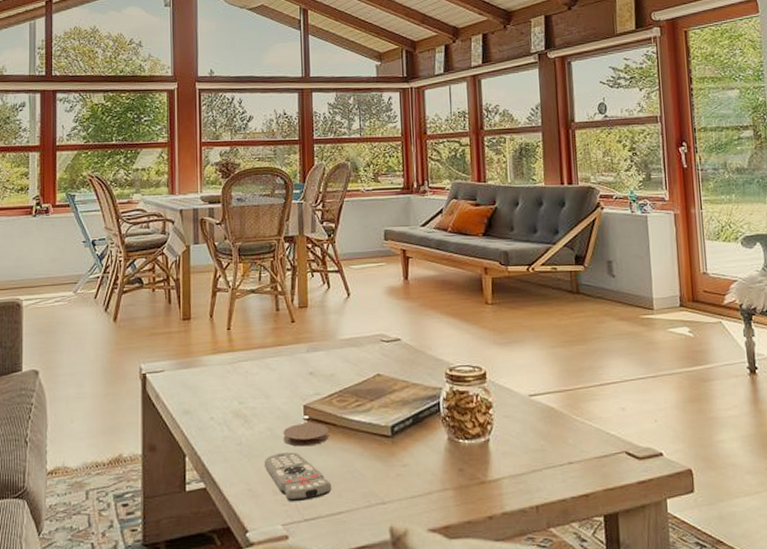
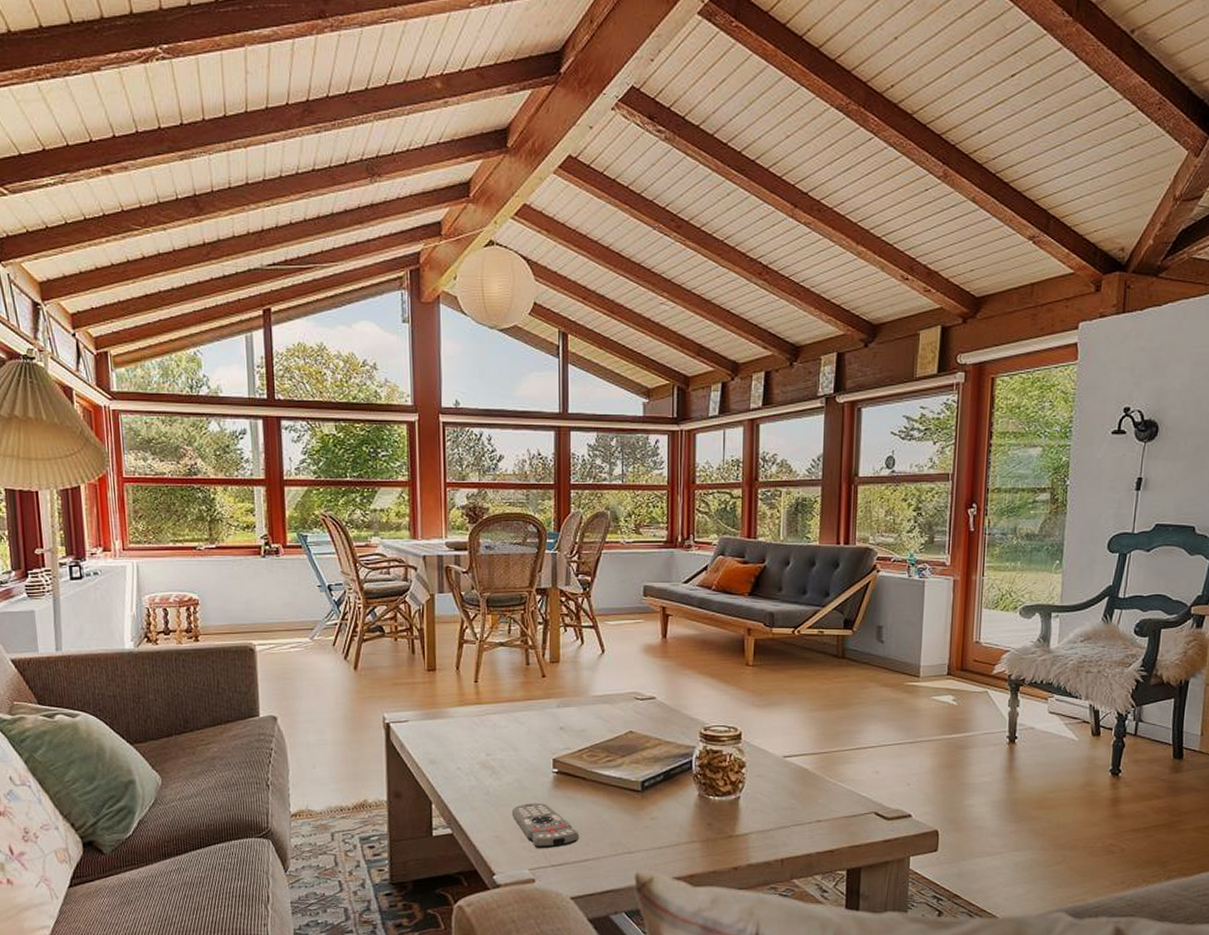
coaster: present [283,423,329,447] -> none [532,777,578,798]

